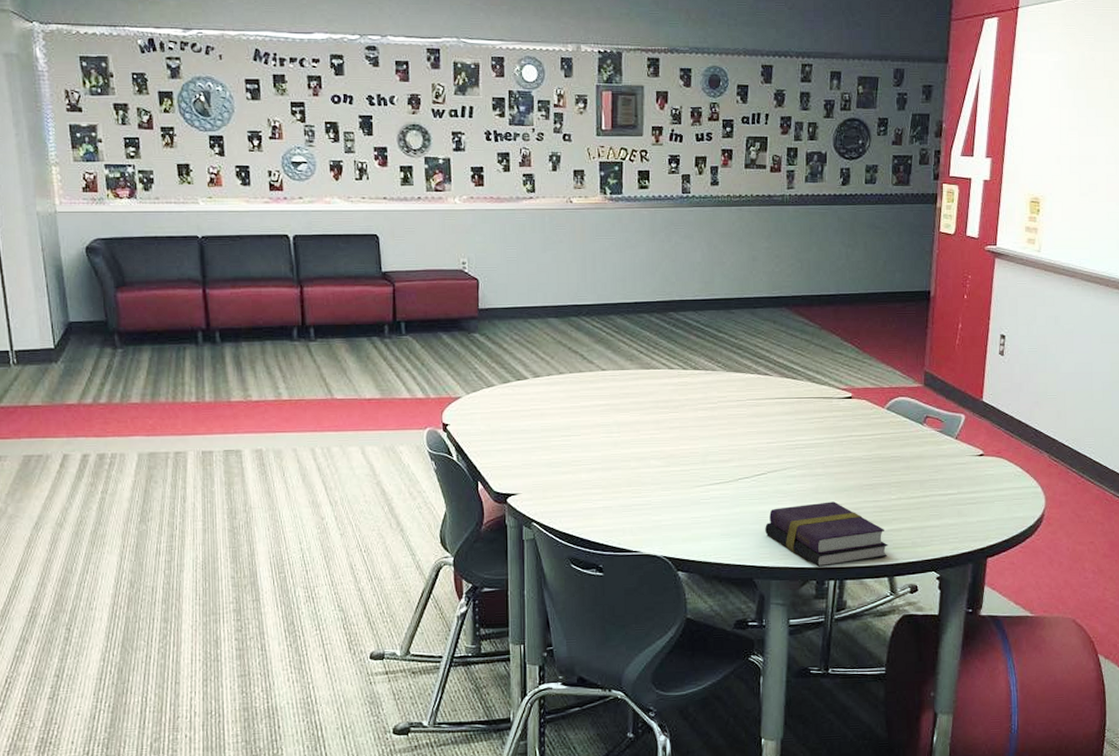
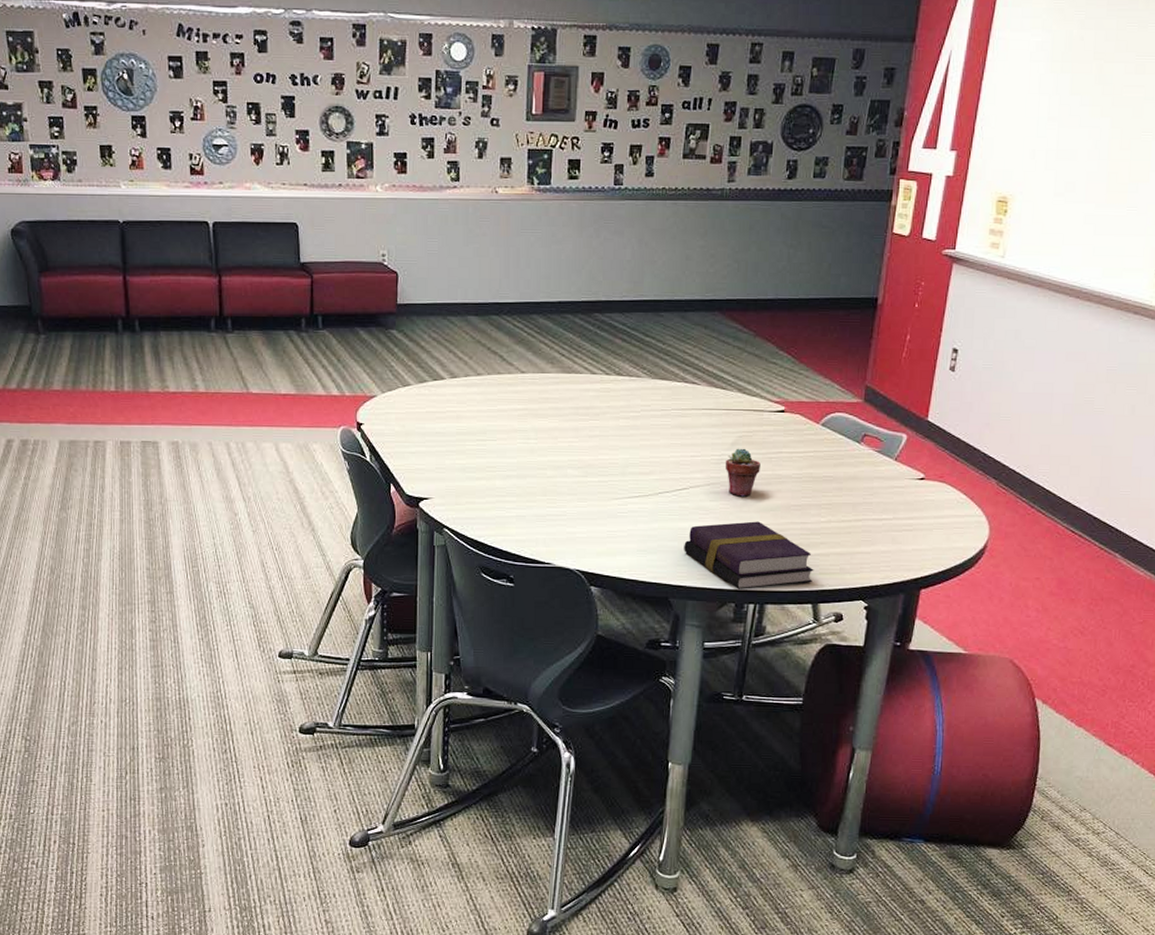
potted succulent: none [800,433,833,479] -> present [726,448,761,497]

